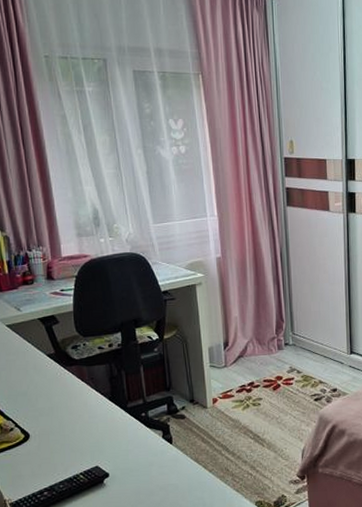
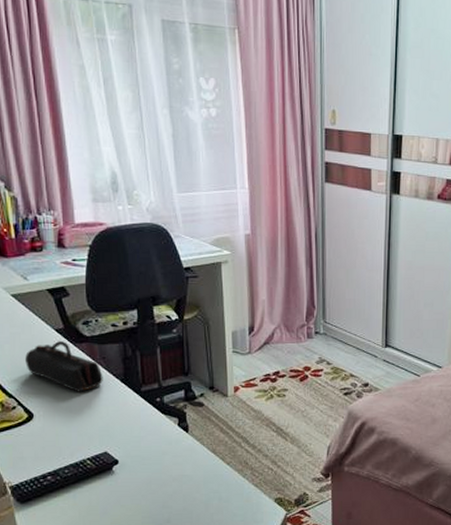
pencil case: none [21,365,92,412] -> present [25,341,103,392]

